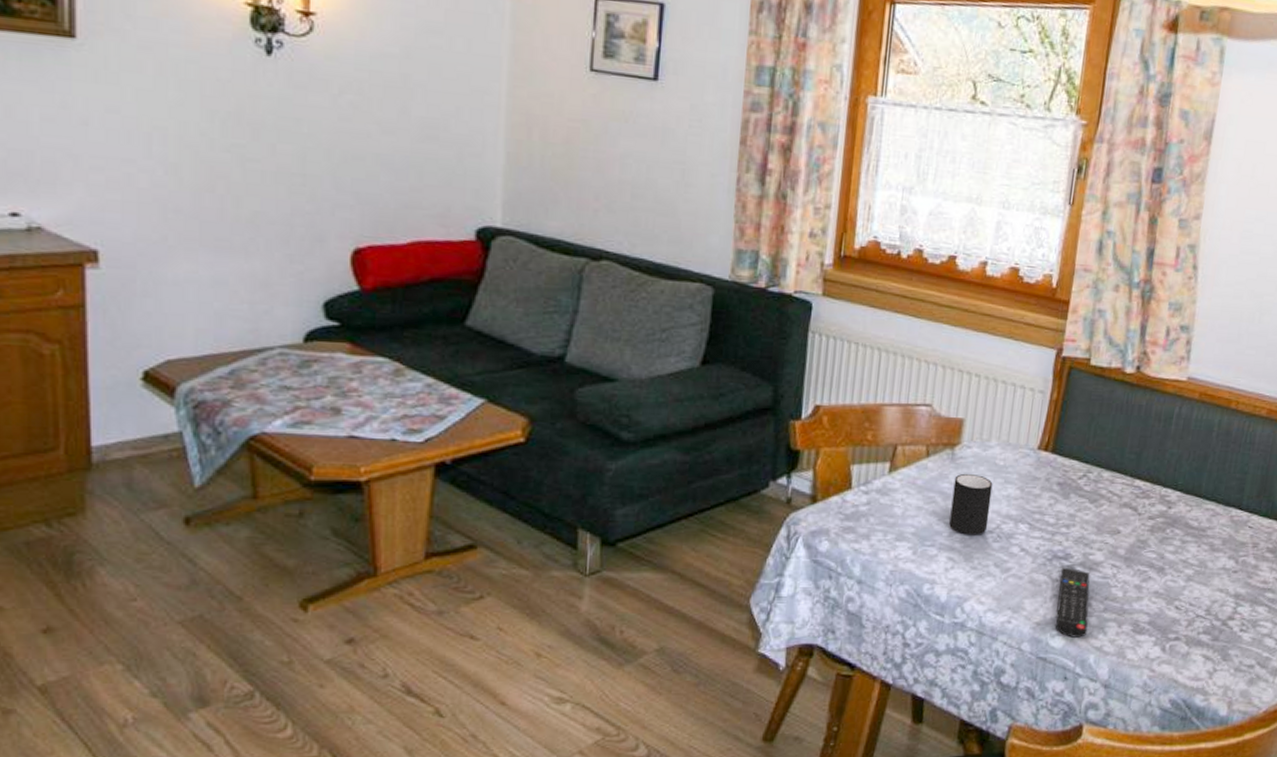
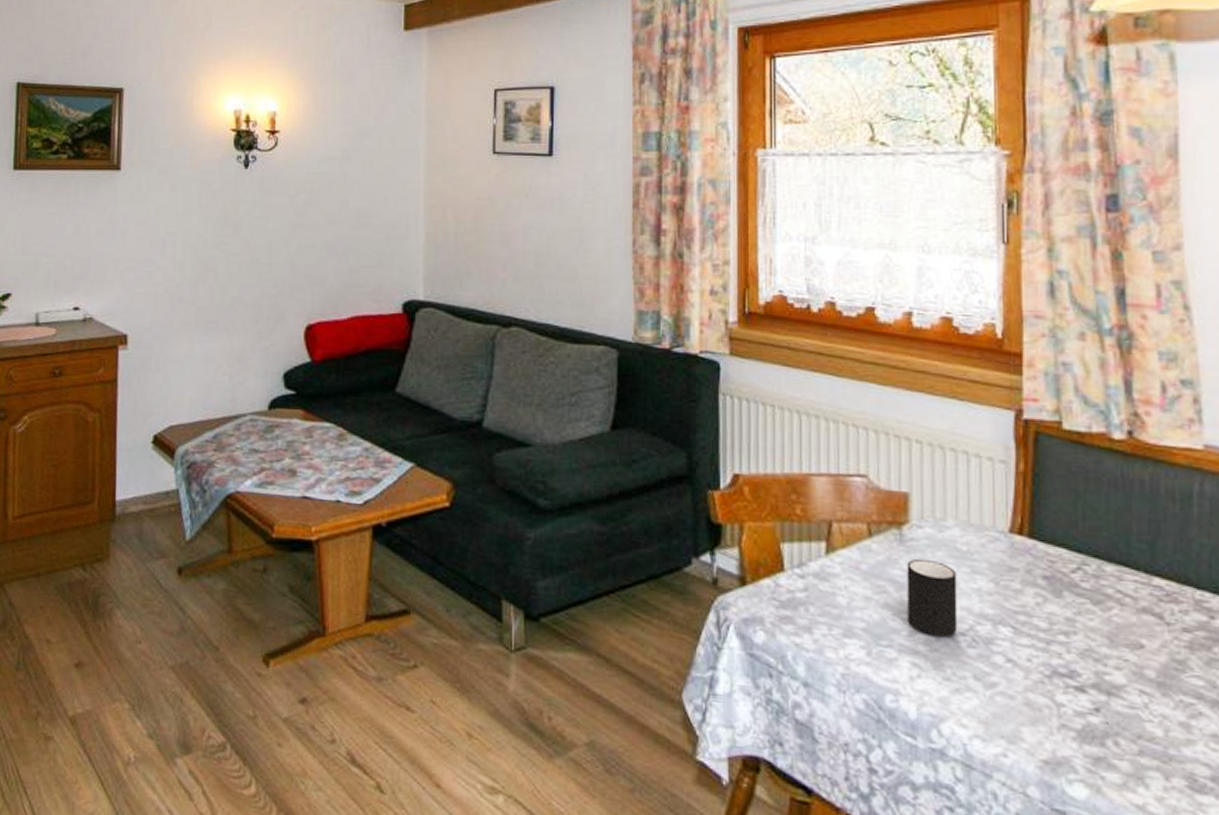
remote control: present [1055,567,1090,638] -> none [1066,687,1120,789]

